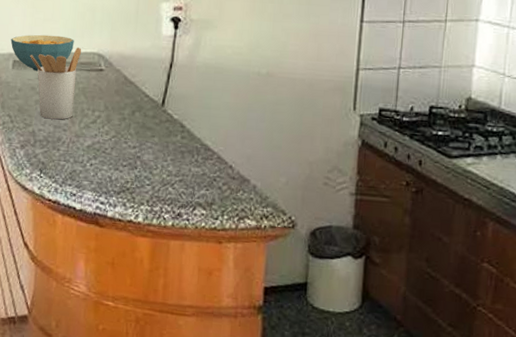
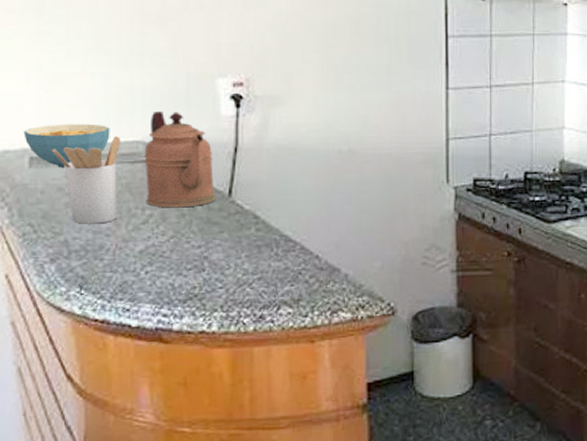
coffeepot: none [96,28,153,113] -> present [144,110,216,208]

